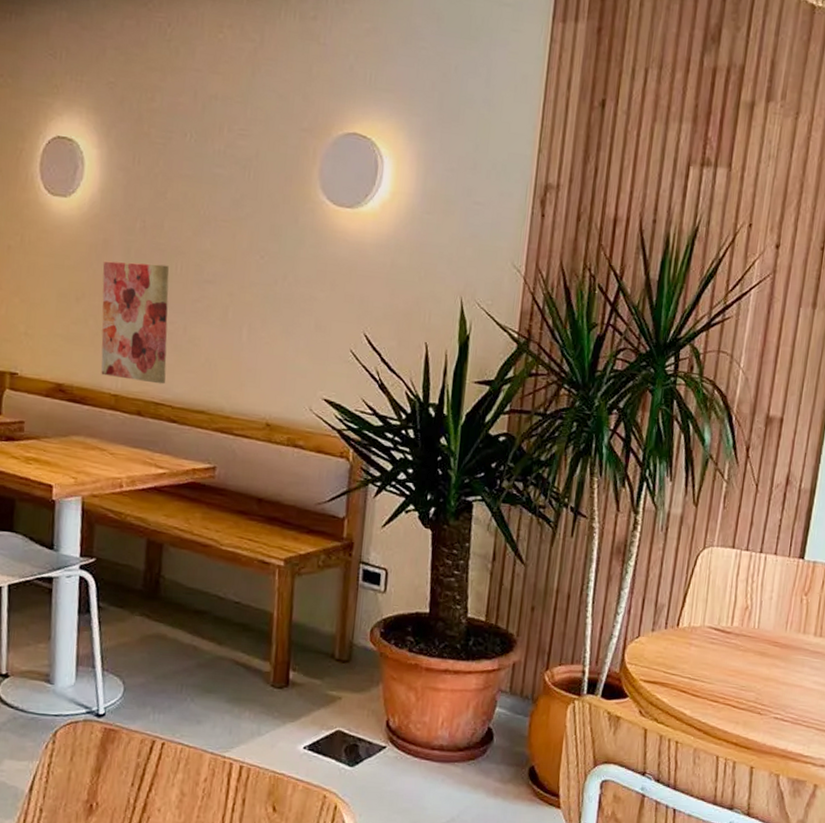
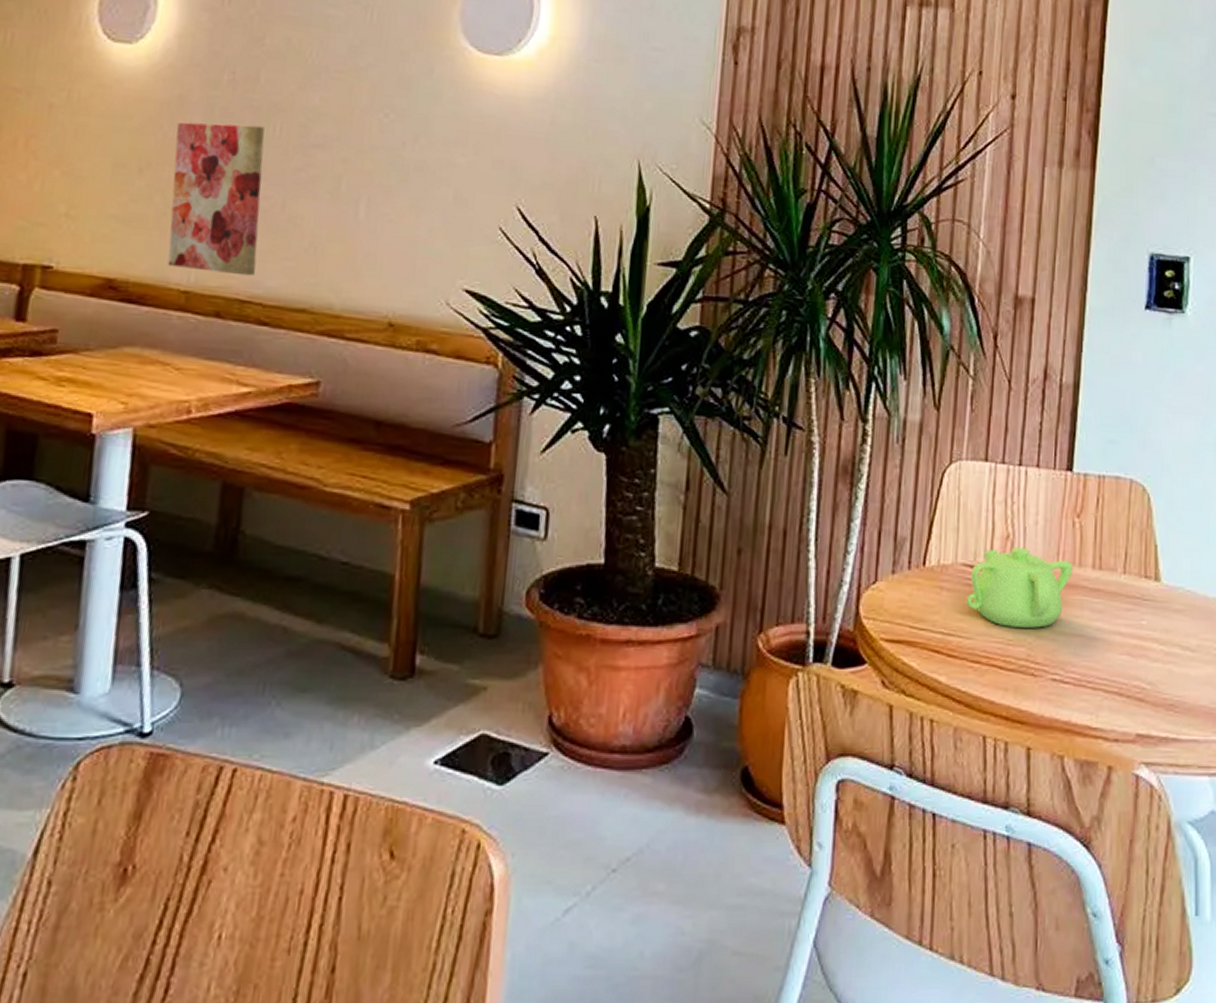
teapot: none [709,616,798,679] -> present [966,547,1073,628]

